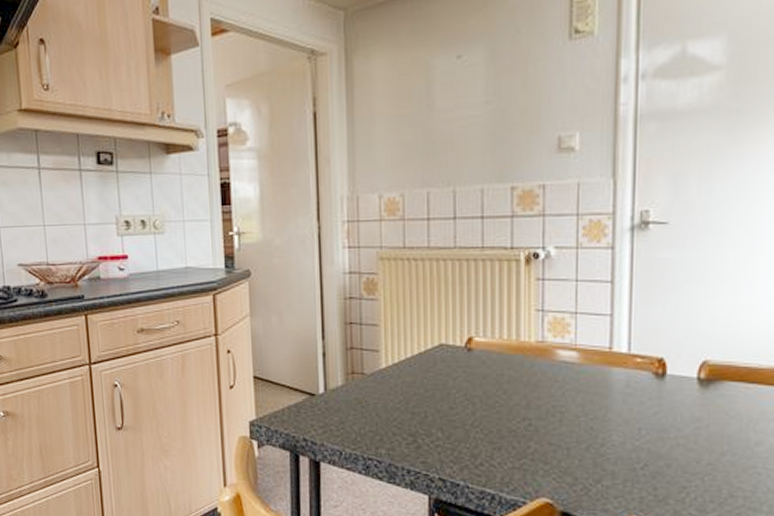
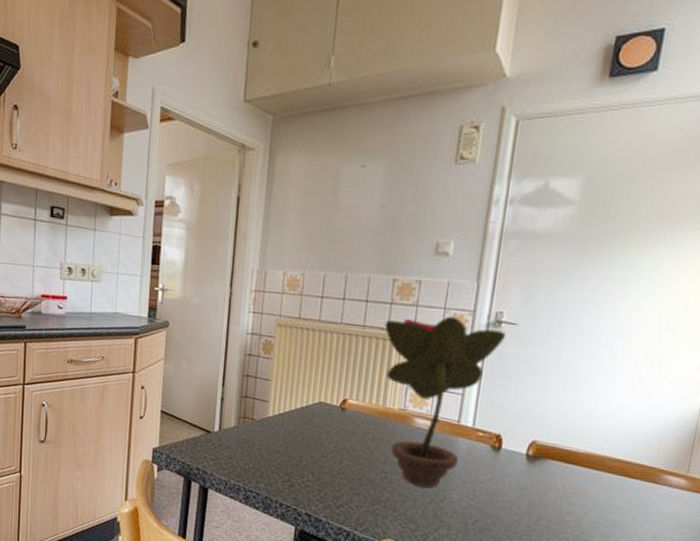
potted flower: none [507,223,657,431] -> present [384,316,507,488]

